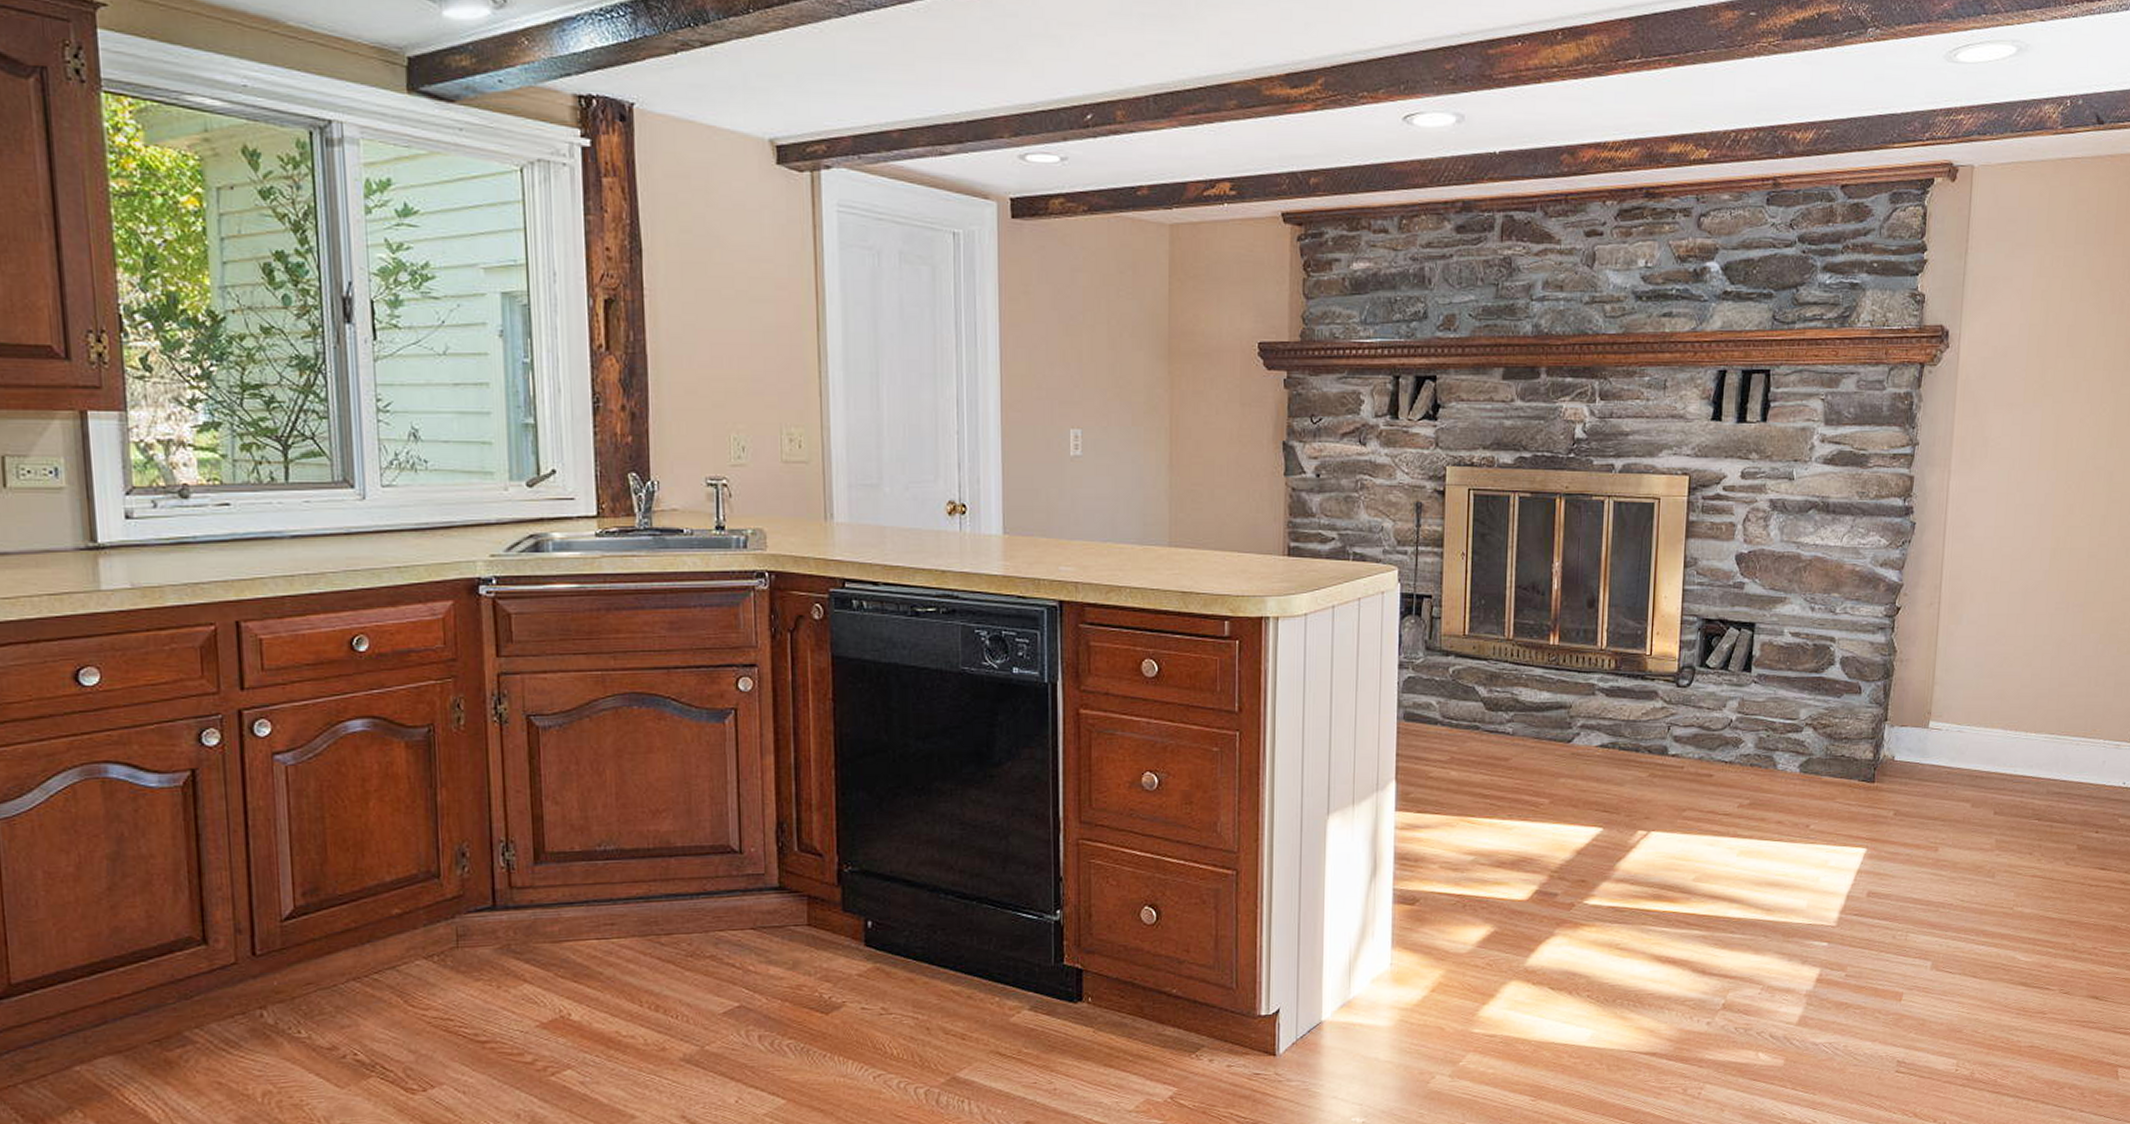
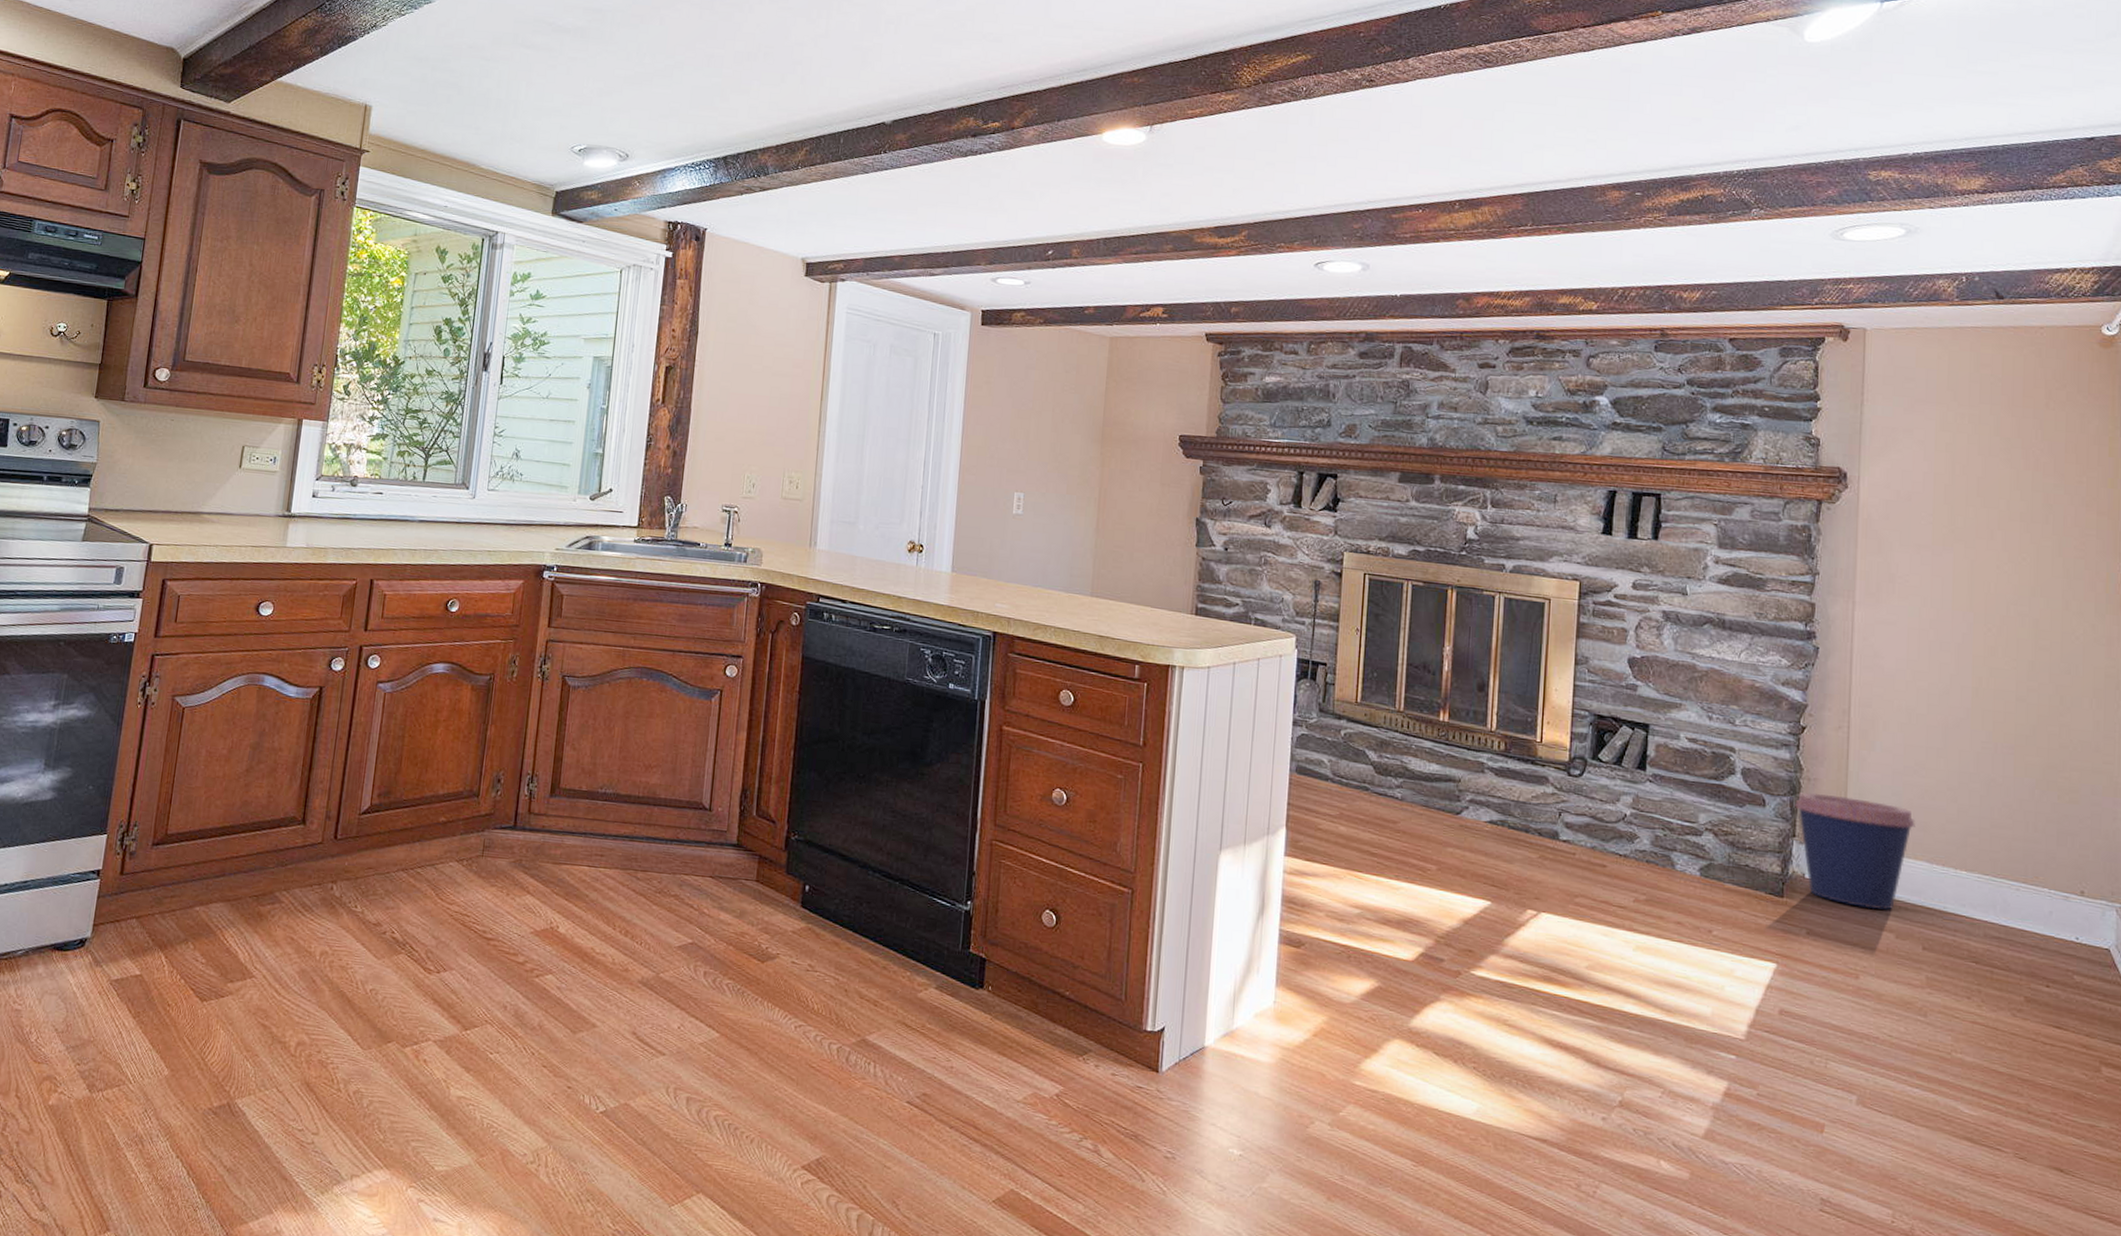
coffee cup: none [1888,673,1994,783] -> present [1795,792,1915,910]

